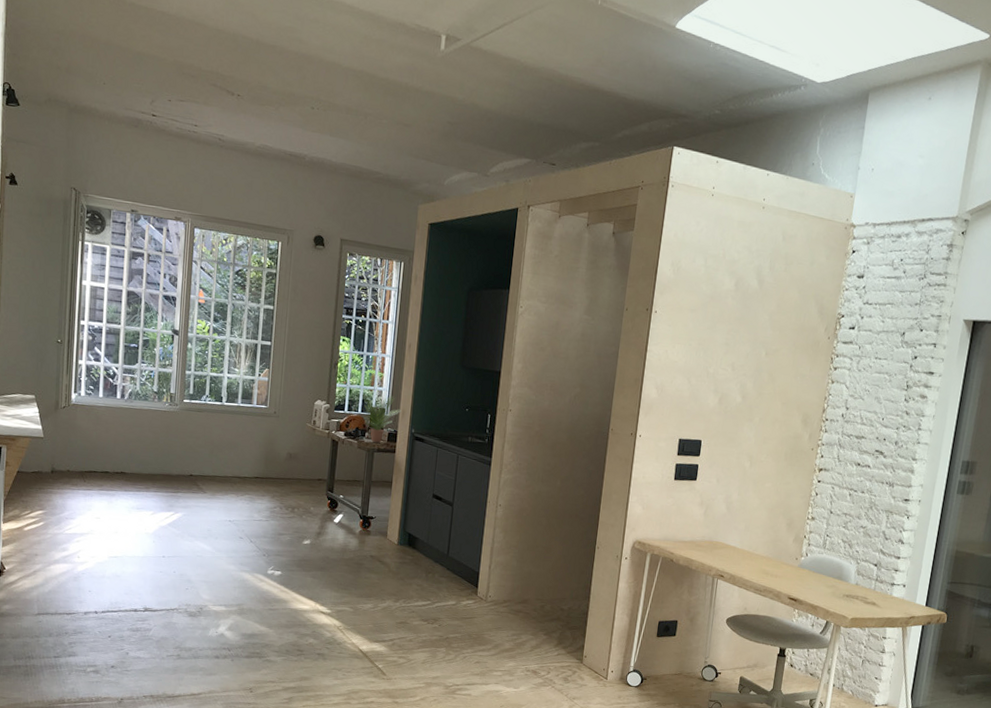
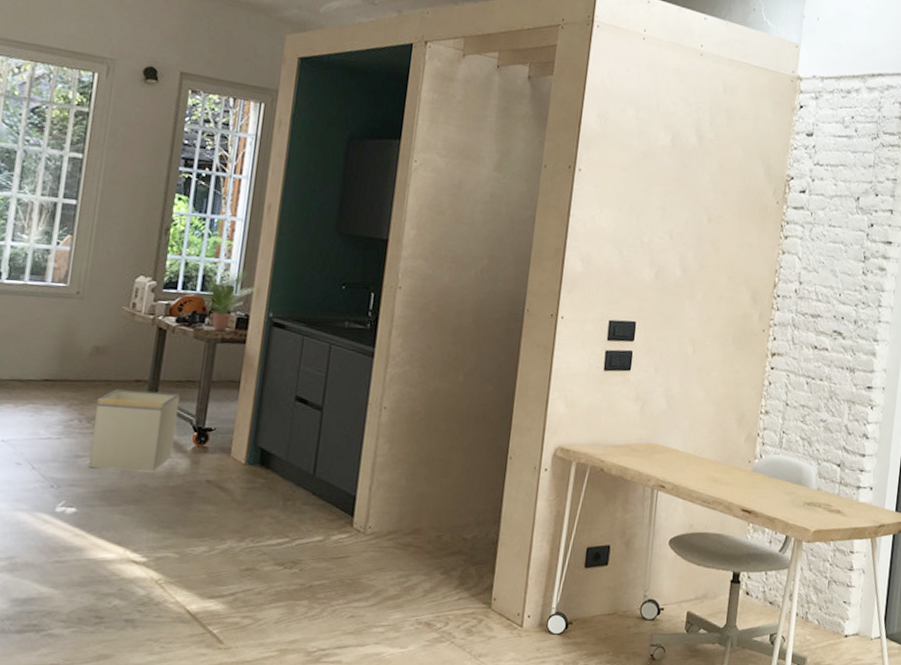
storage bin: none [287,486,350,548] -> present [88,389,181,472]

